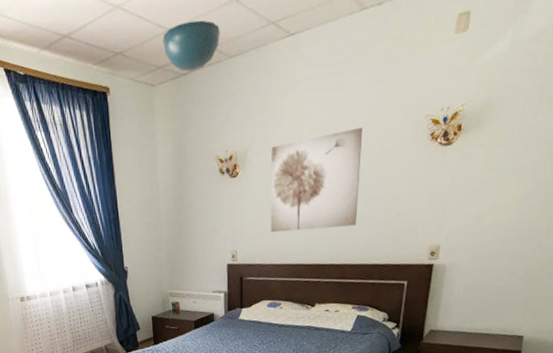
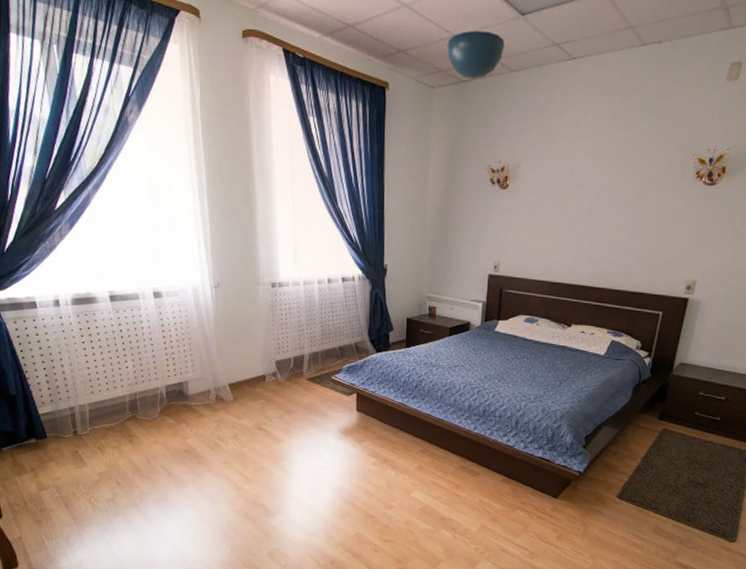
wall art: present [270,127,363,233] -> none [534,157,633,251]

